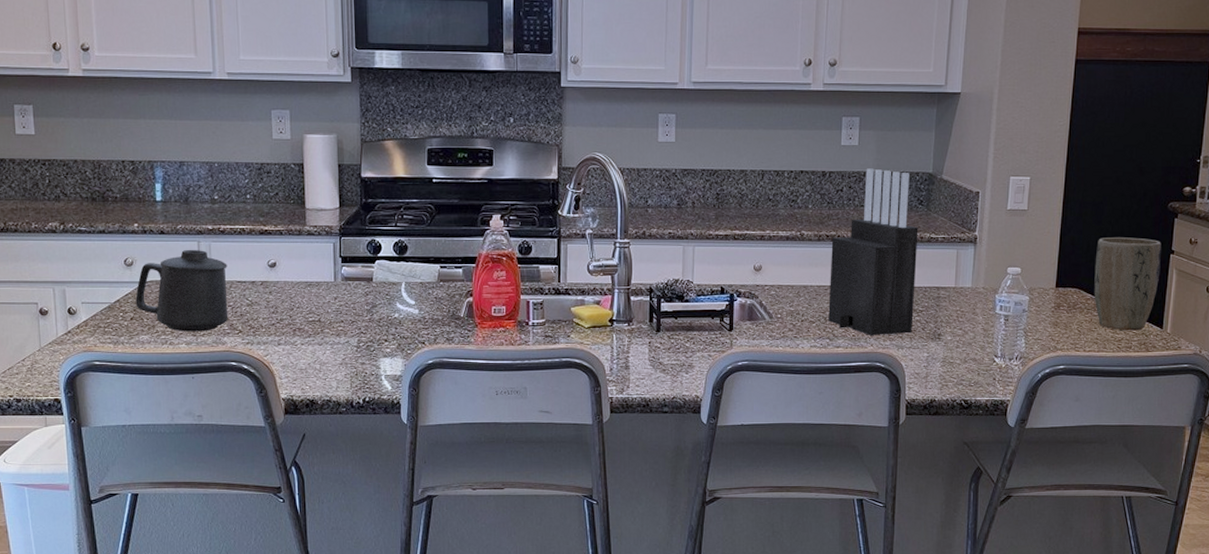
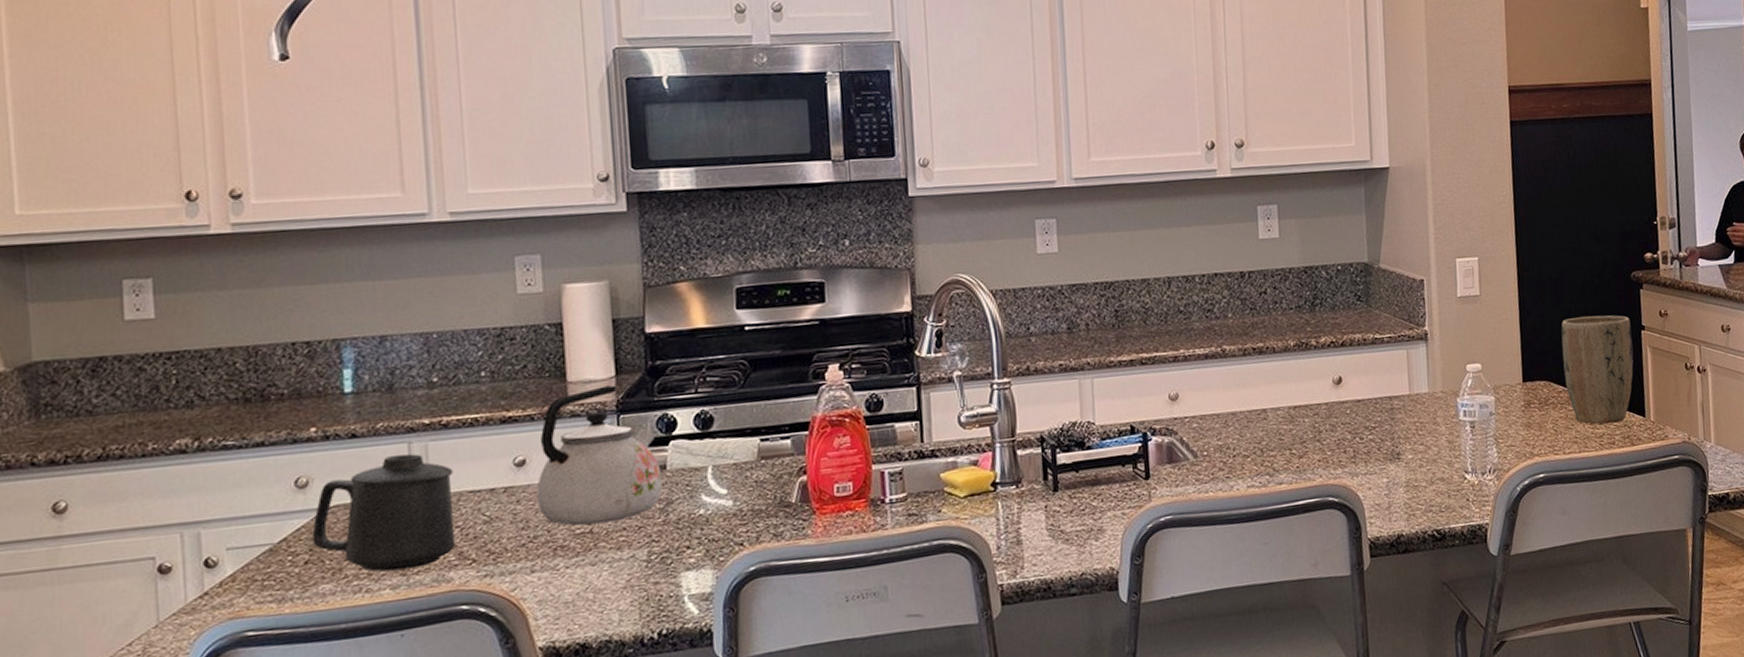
kettle: none [283,214,370,316] -> present [537,385,663,526]
knife block: present [828,168,918,335] -> none [1259,263,1366,465]

